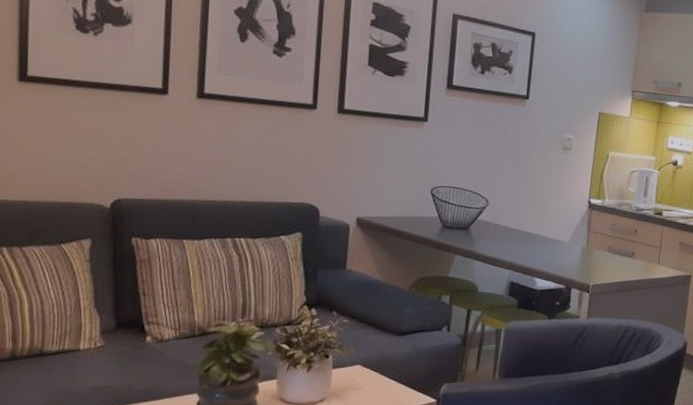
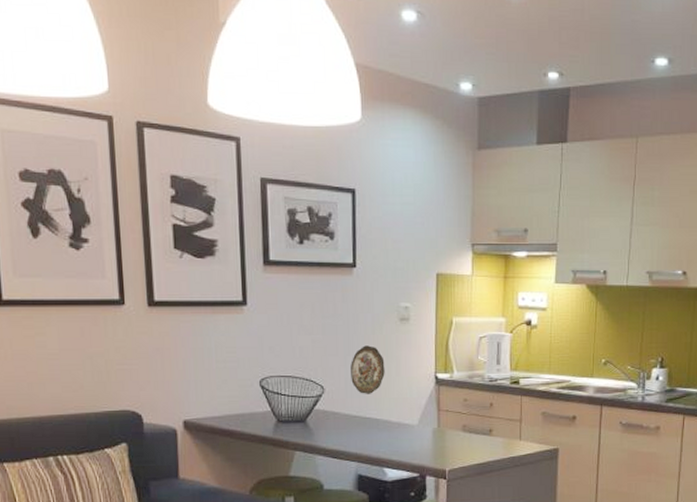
decorative plate: none [513,168,545,211] -> present [351,345,385,394]

